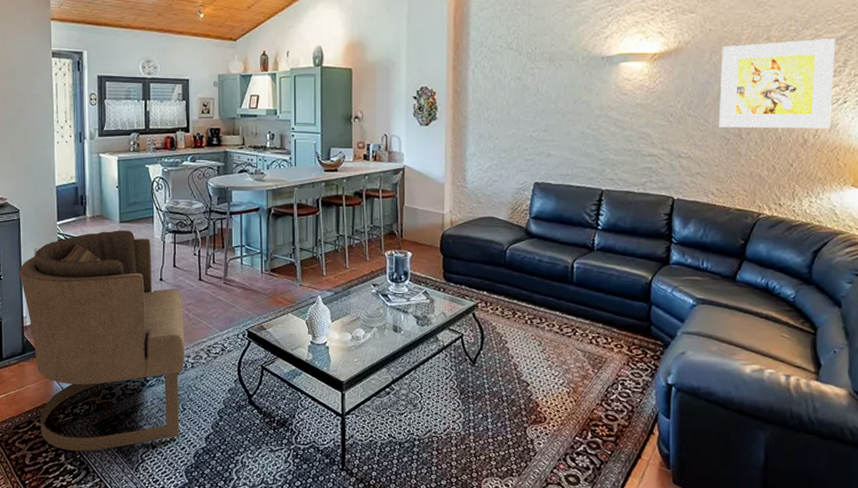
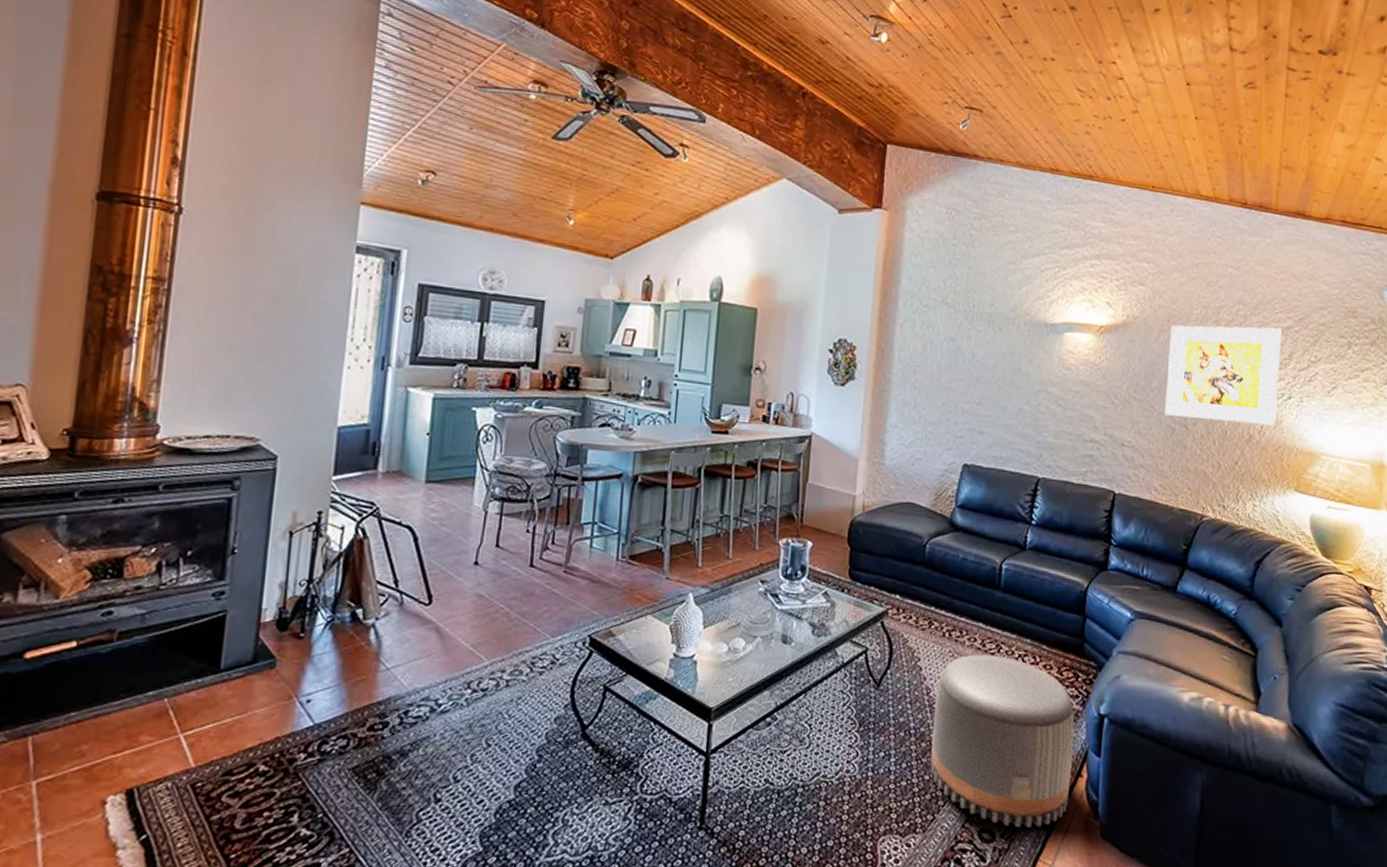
armchair: present [20,230,185,452] -> none [264,492,505,809]
pouf: none [521,337,645,474] -> present [930,654,1075,827]

